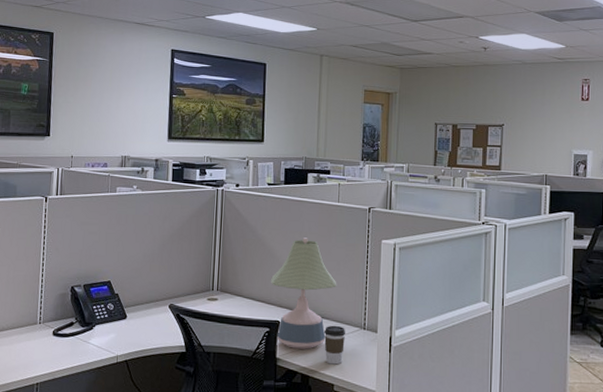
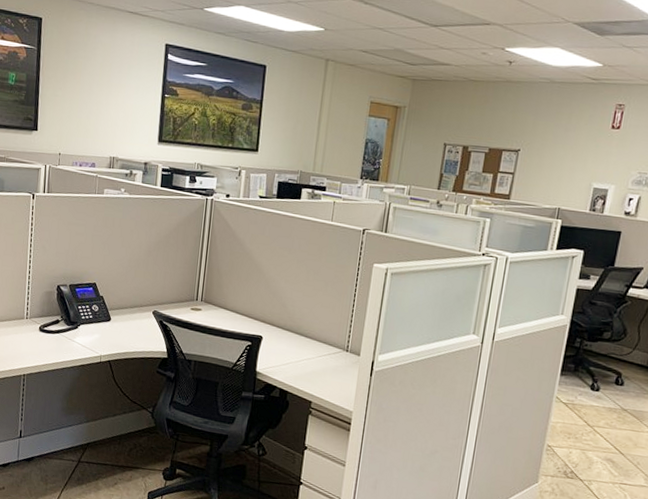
desk lamp: present [270,237,337,349] -> none [255,255,323,366]
coffee cup: present [324,325,346,365] -> none [305,344,328,383]

